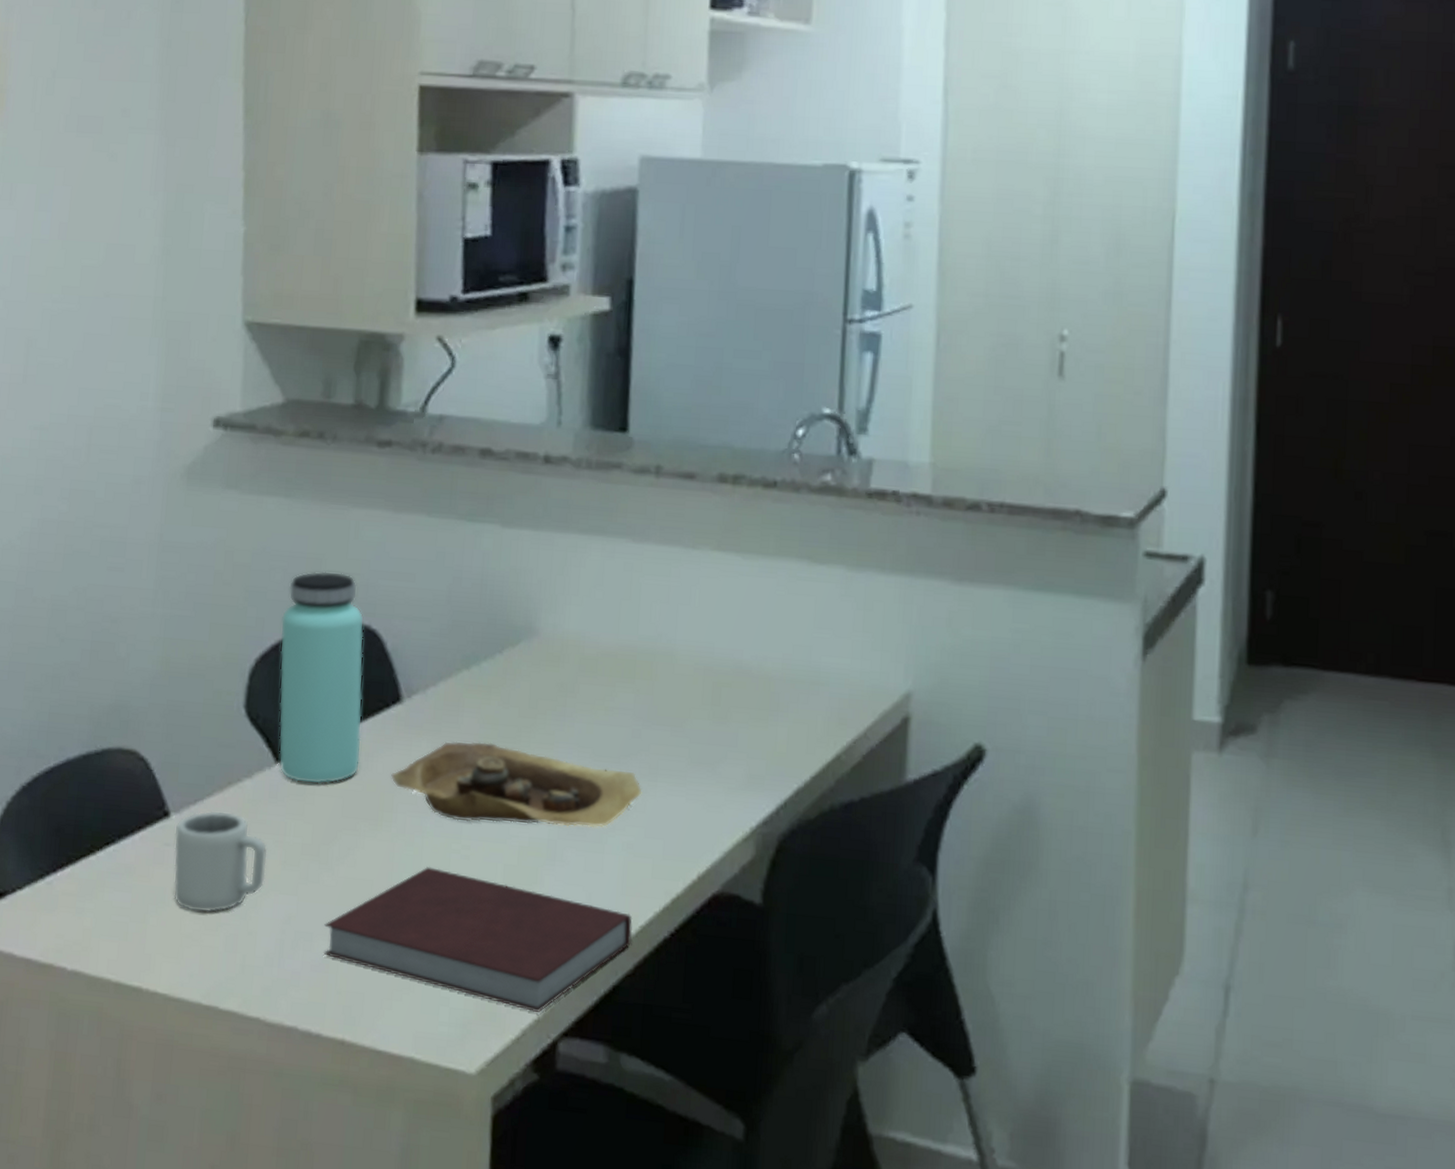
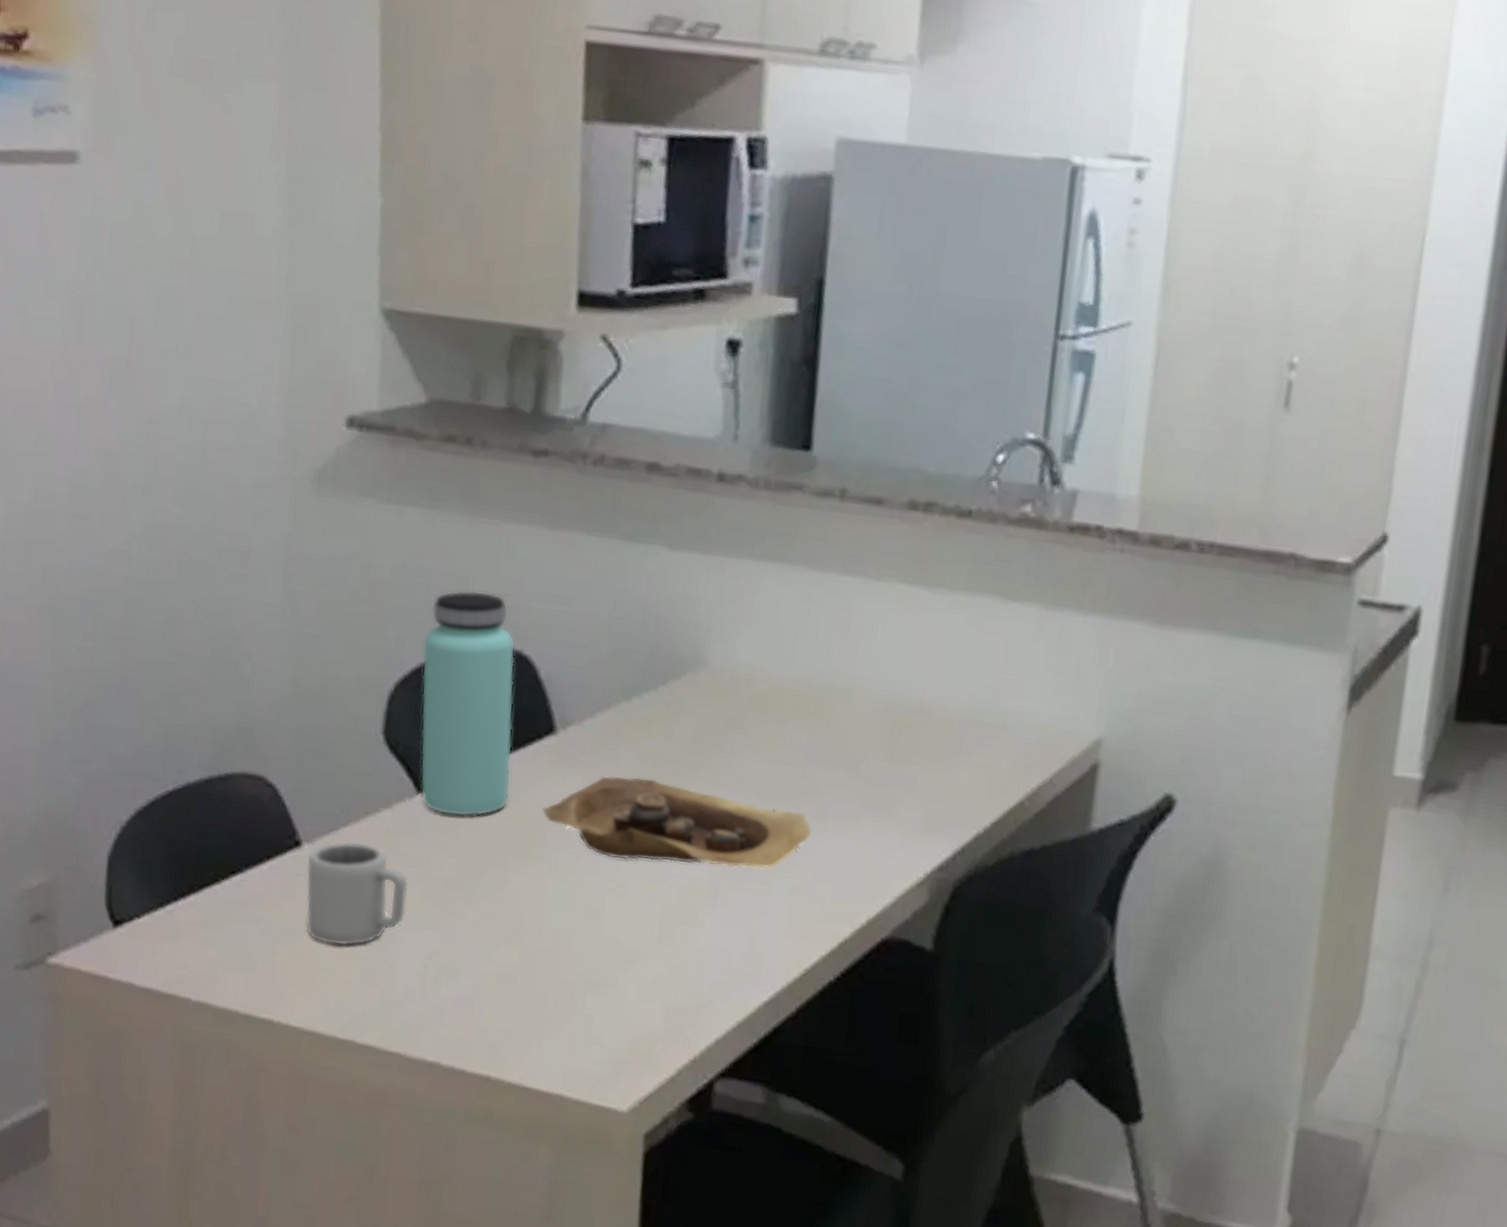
notebook: present [323,866,633,1012] -> none [468,904,797,1053]

